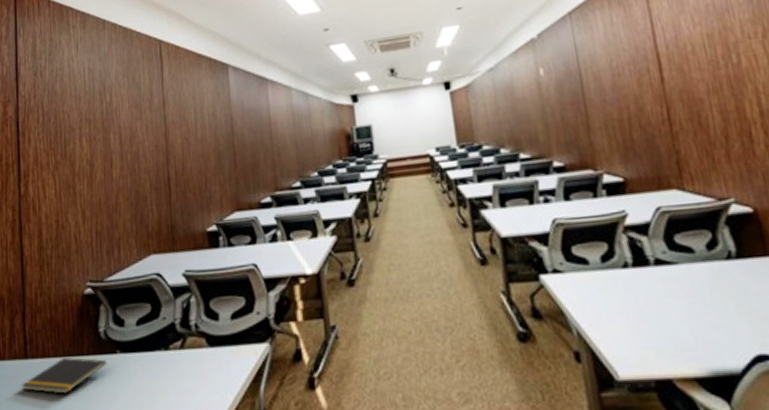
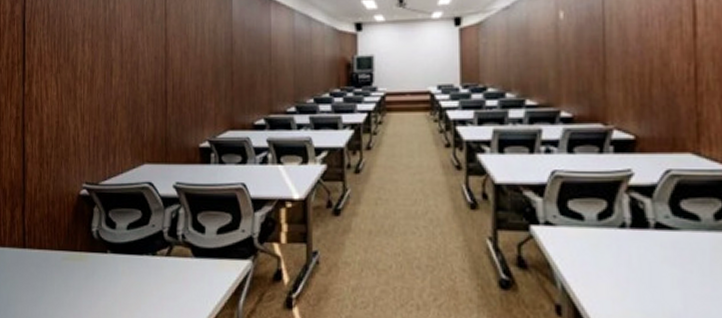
notepad: present [21,358,107,394] -> none [19,252,98,284]

